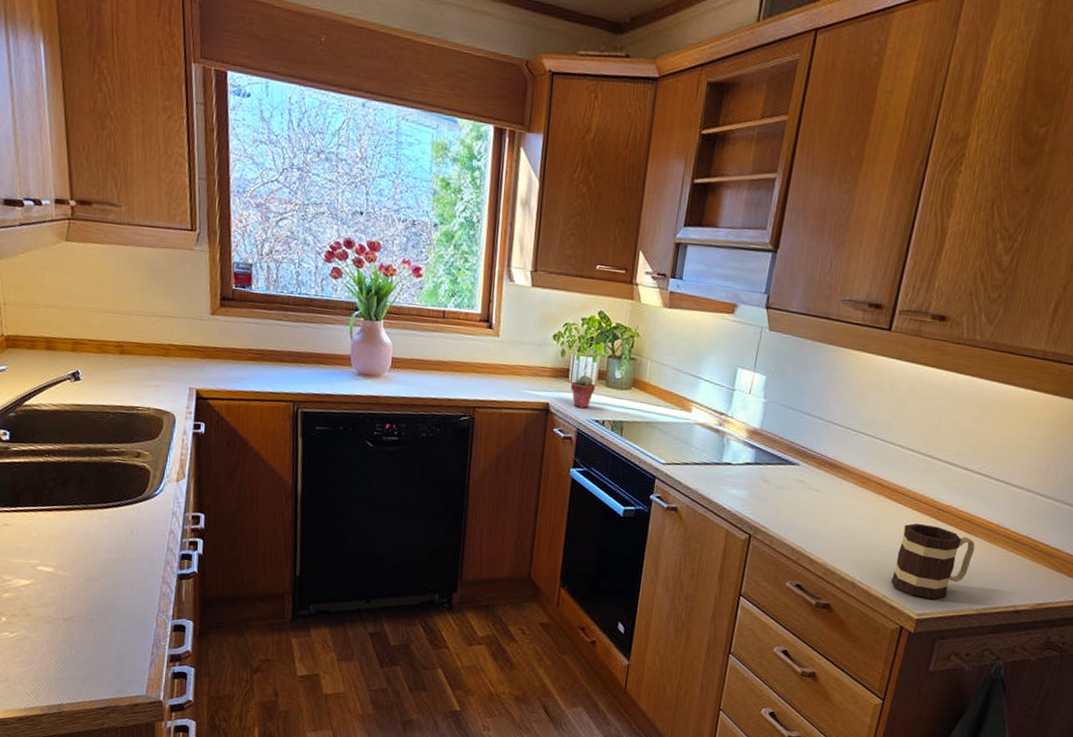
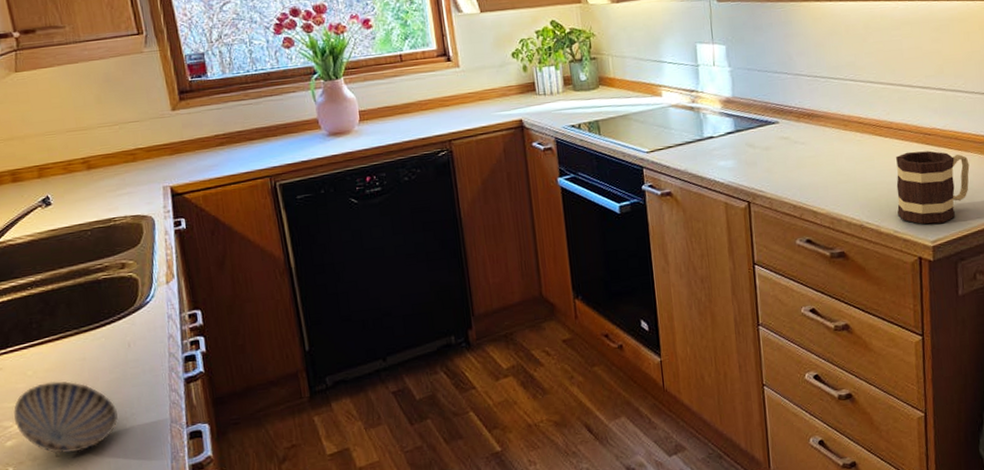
bowl: none [14,547,110,619] -> present [14,381,118,458]
potted succulent: present [571,374,595,408] -> none [539,84,564,117]

